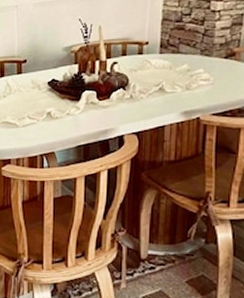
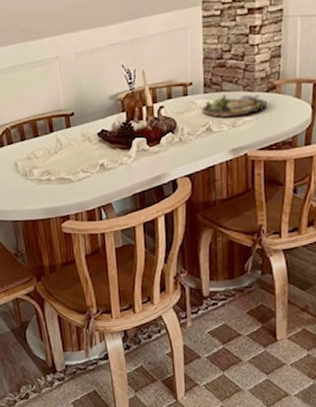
dinner plate: none [156,56,226,80] -> present [201,93,268,117]

